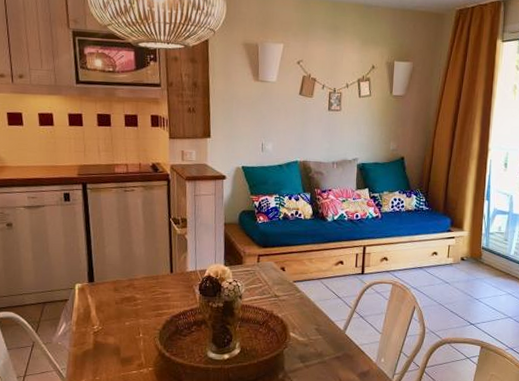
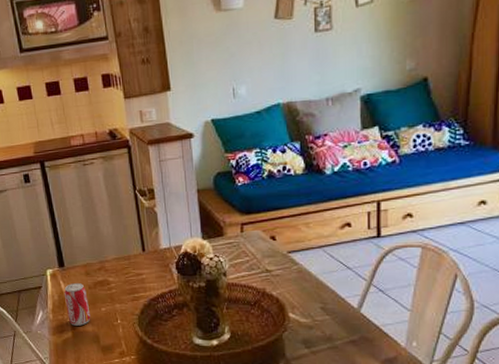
beverage can: none [90,297,114,338] -> present [63,282,91,326]

